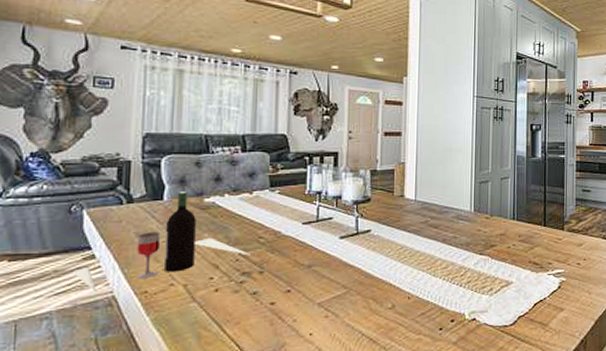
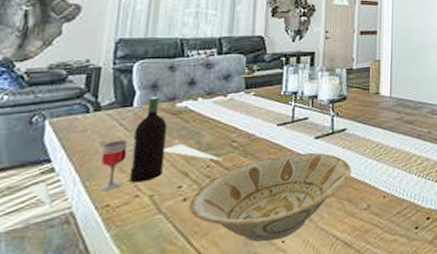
bowl: none [221,251,376,334] -> present [189,152,351,242]

